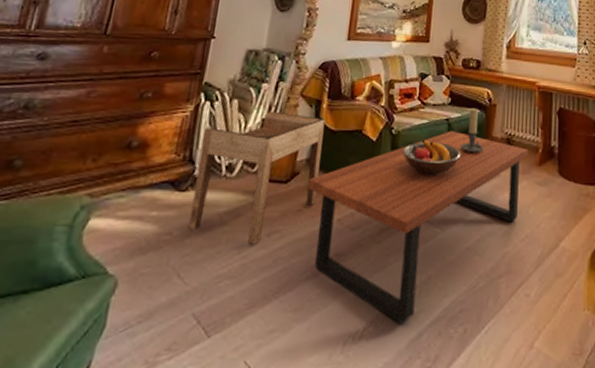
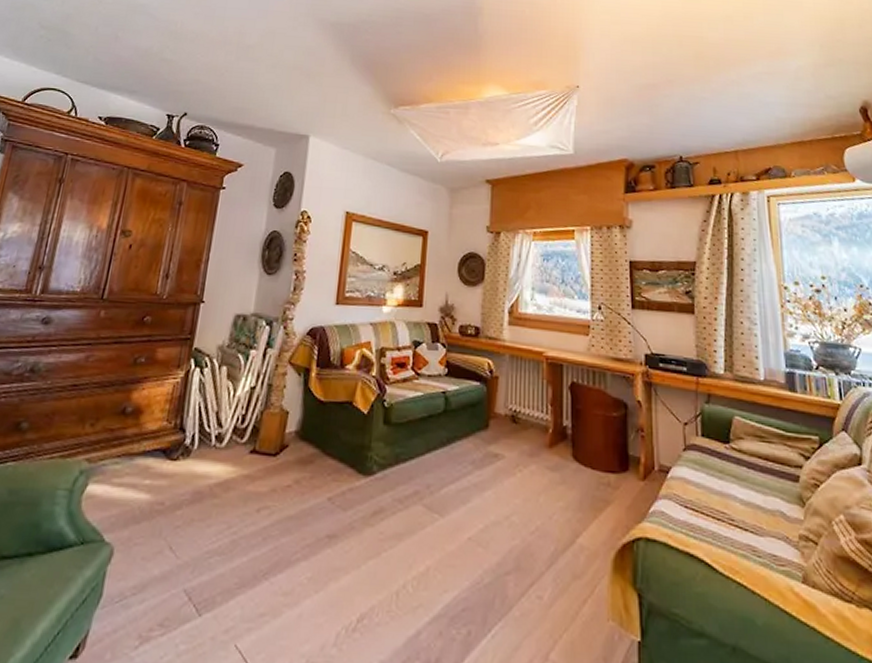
side table: present [188,111,325,245] -> none [180,379,314,520]
coffee table: present [308,130,528,324] -> none [297,404,536,619]
fruit bowl: present [402,139,462,175] -> none [395,414,461,454]
candle holder: present [461,107,484,154] -> none [459,379,485,432]

